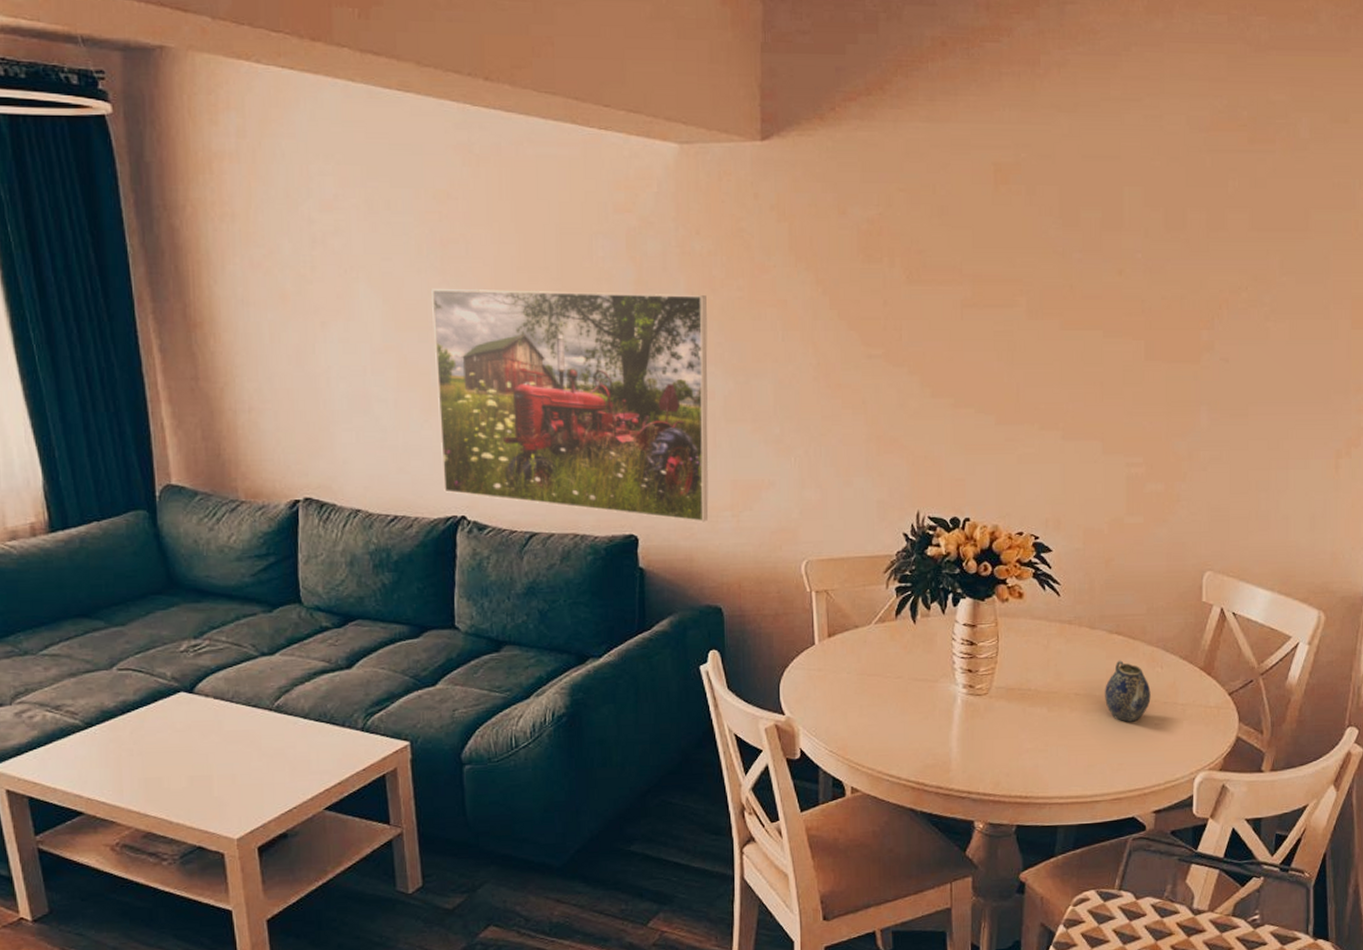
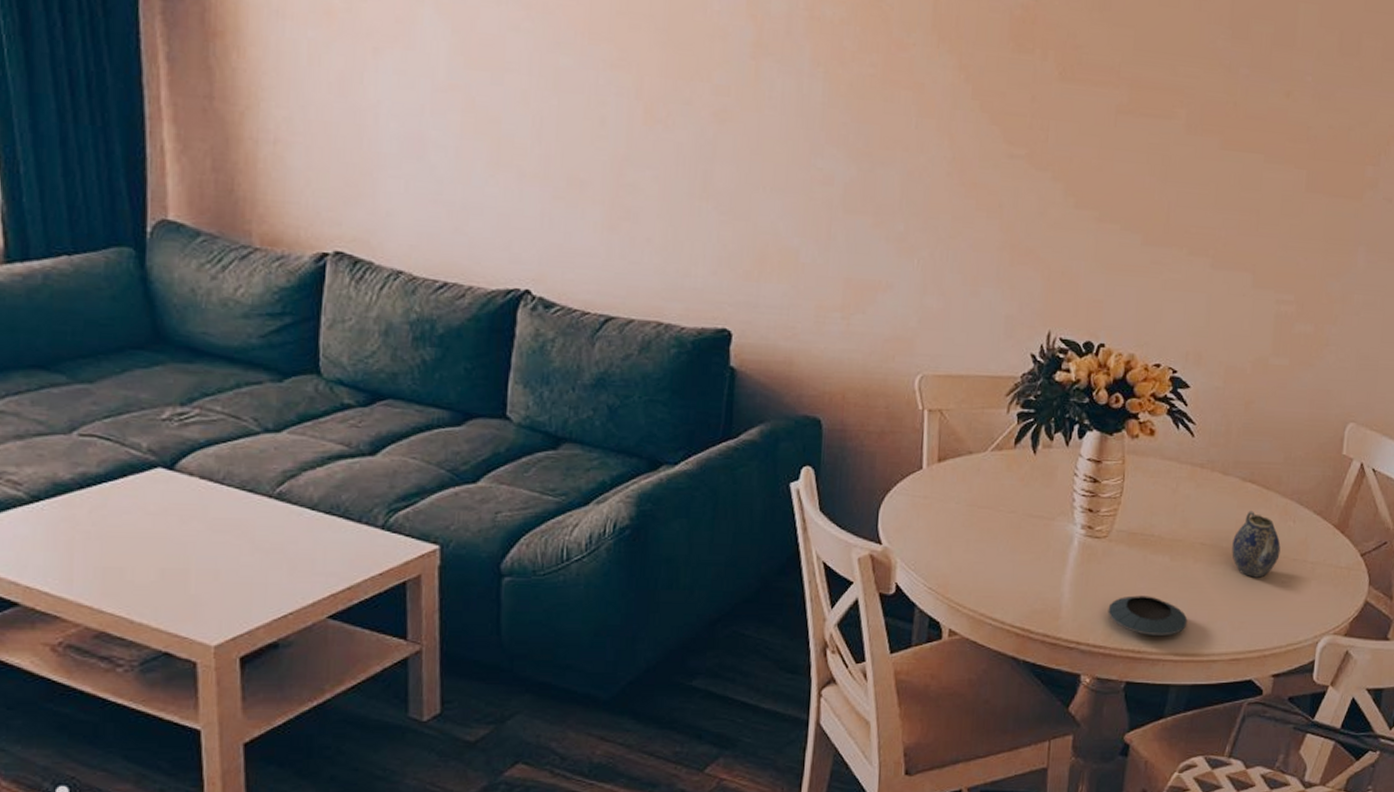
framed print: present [432,288,709,522] -> none [506,23,834,322]
saucer: none [994,745,1069,782] -> present [1108,595,1188,637]

